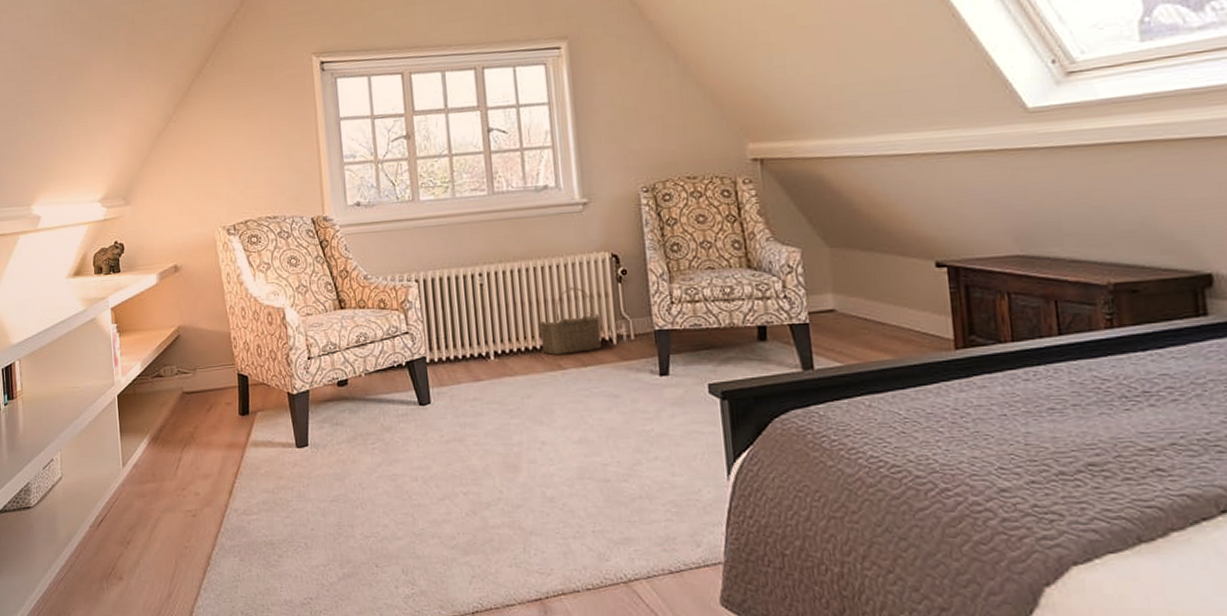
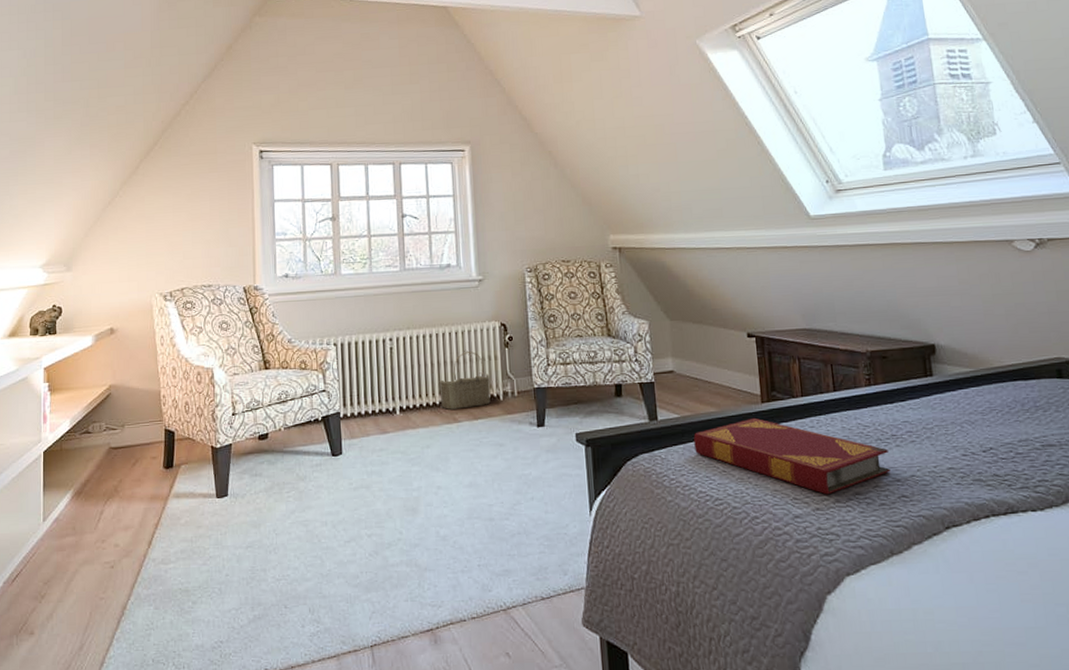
hardback book: none [862,367,1140,465] -> present [694,417,891,495]

